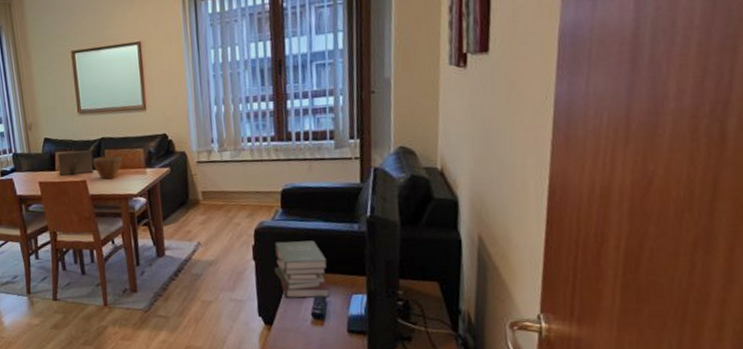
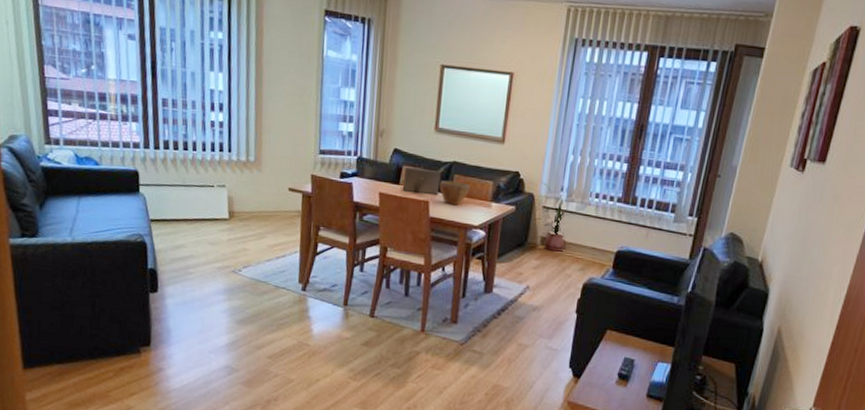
house plant: none [191,138,229,204] -> present [542,182,566,252]
books: present [274,240,330,298] -> none [593,299,644,362]

